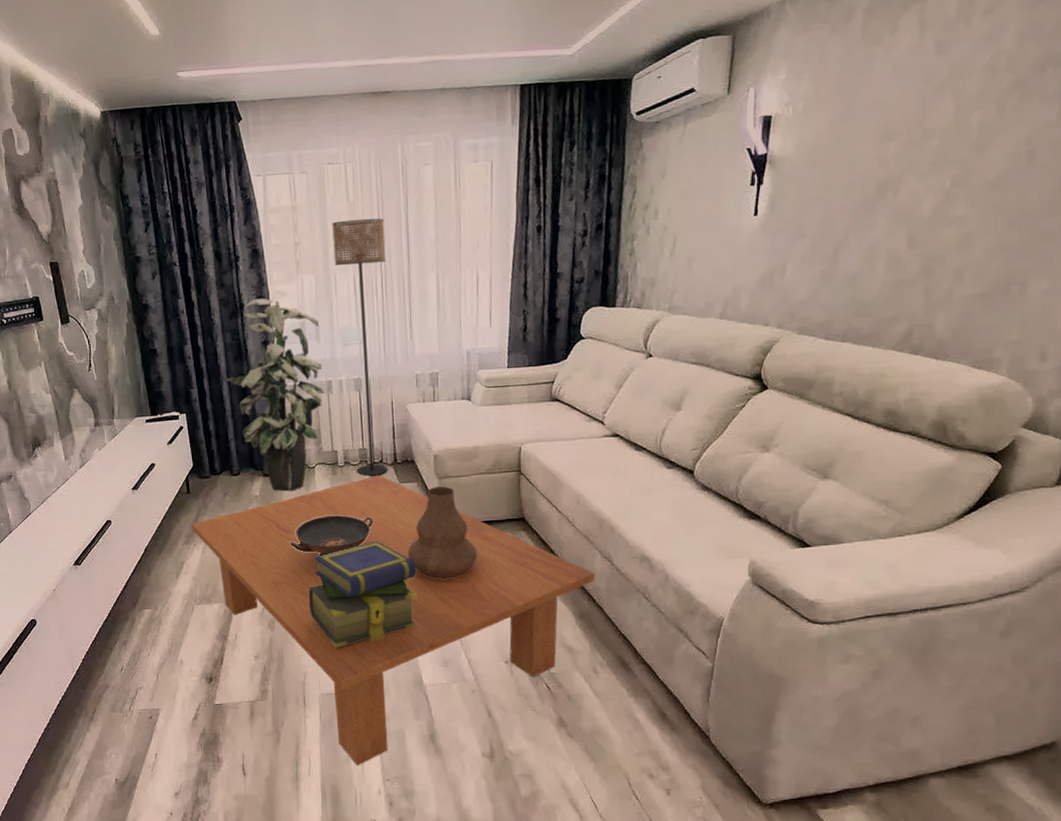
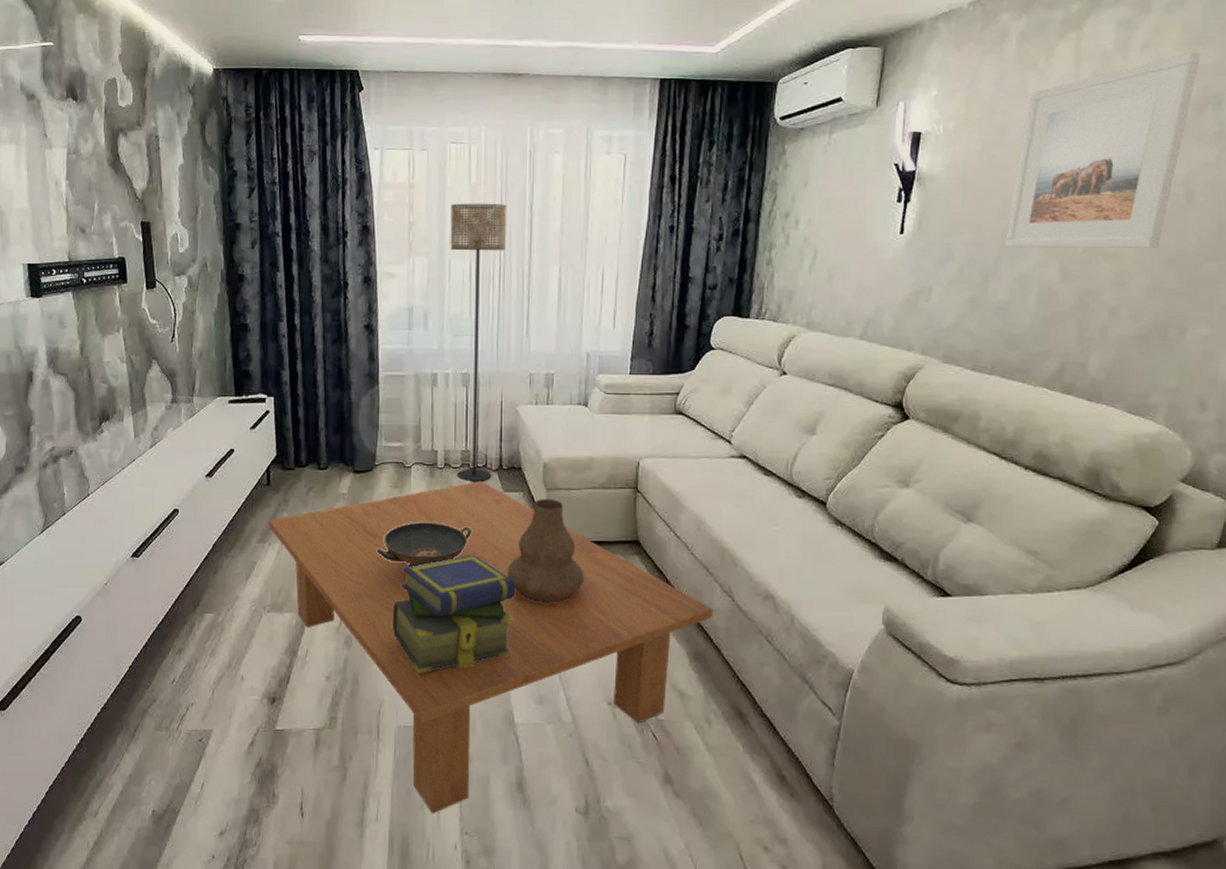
indoor plant: present [227,298,325,492] -> none [323,278,429,492]
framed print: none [853,12,1043,221] -> present [1004,52,1201,248]

